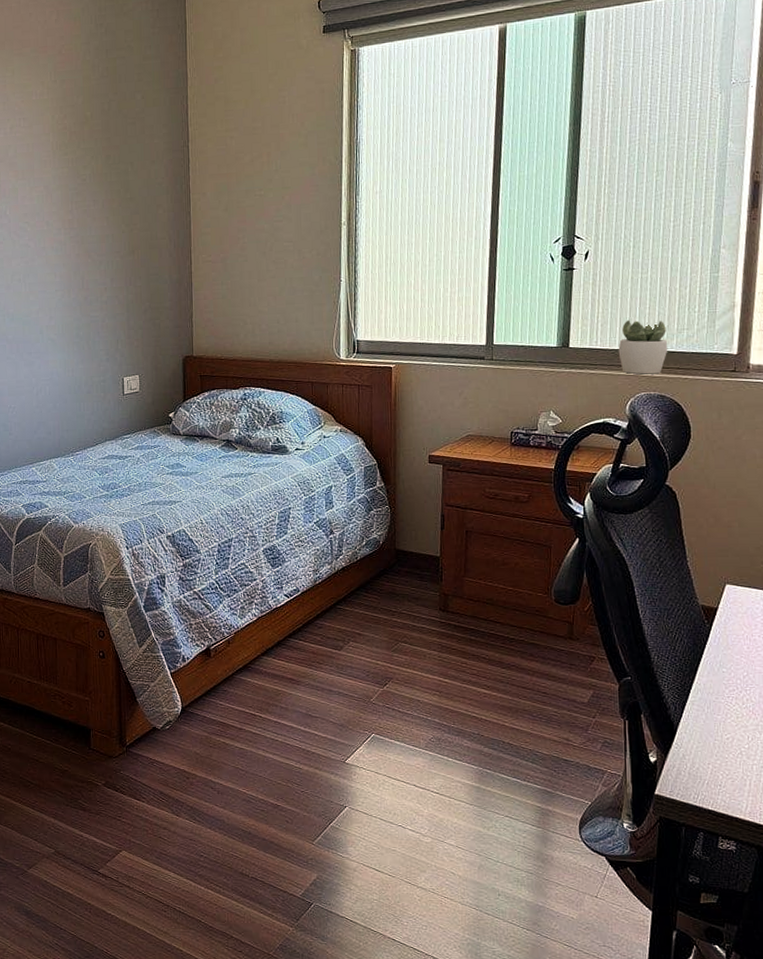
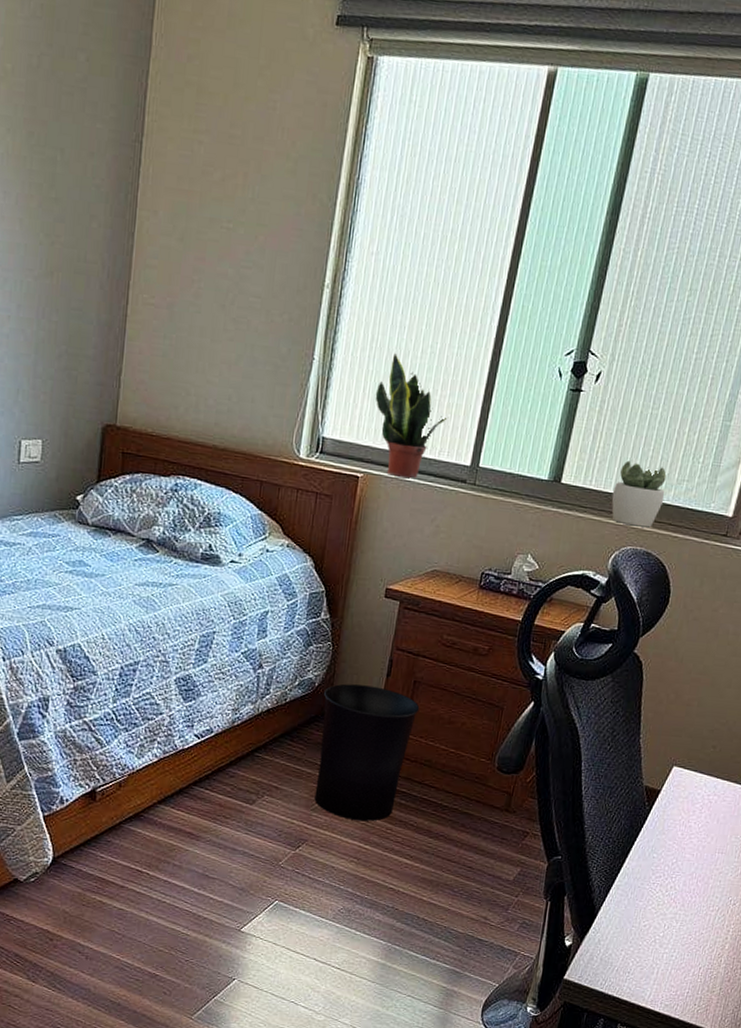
waste bin: none [389,539,475,657] -> present [314,683,420,821]
potted plant: none [395,264,461,363] -> present [375,352,449,480]

